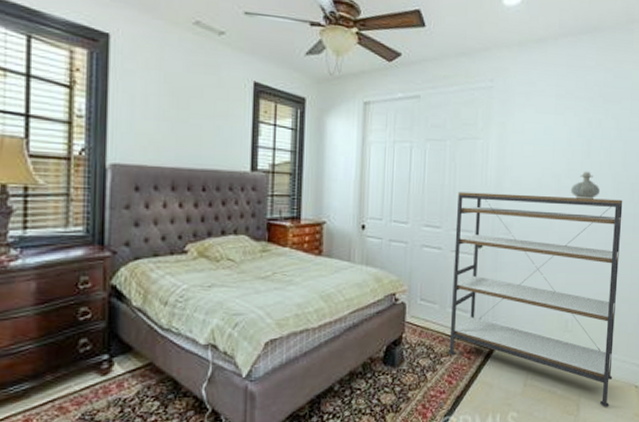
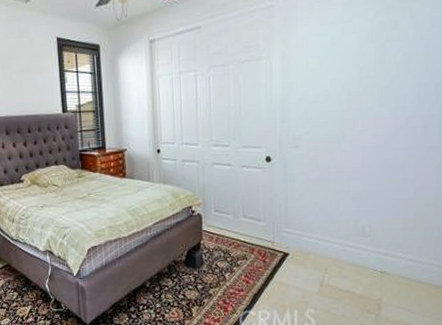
shelving unit: present [447,192,623,407] -> none [243,102,426,308]
ceramic vessel: present [570,171,601,200] -> none [363,76,398,106]

